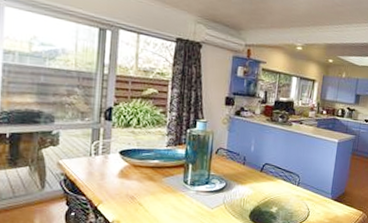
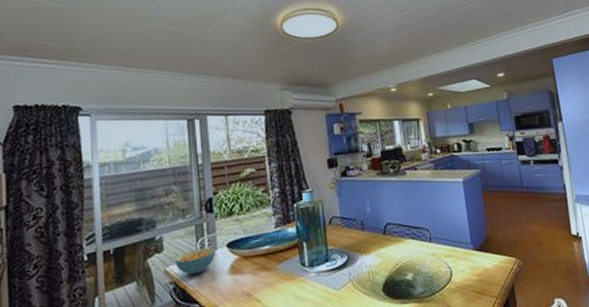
cereal bowl: none [69,149,109,172] -> present [175,247,216,275]

